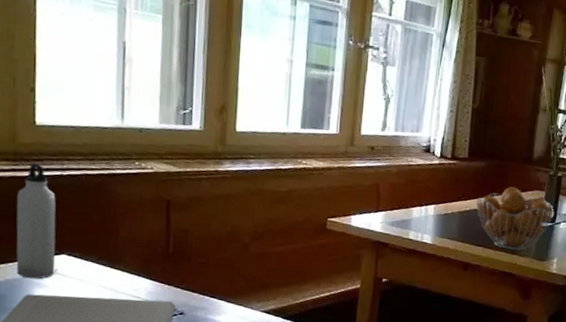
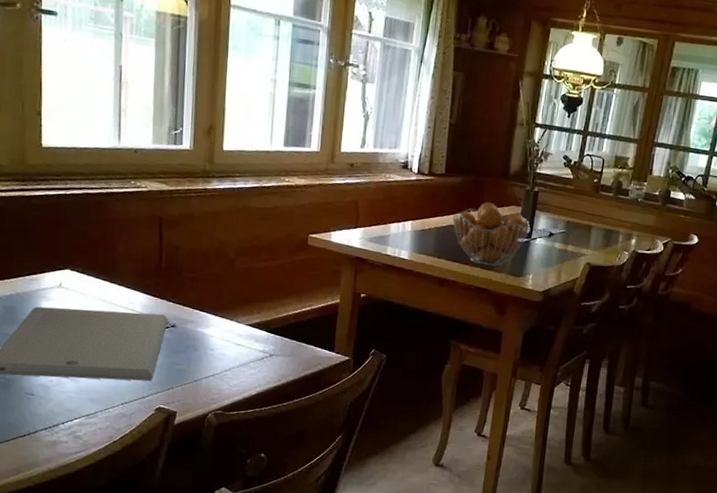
water bottle: present [16,163,56,279] -> none [25,183,61,293]

